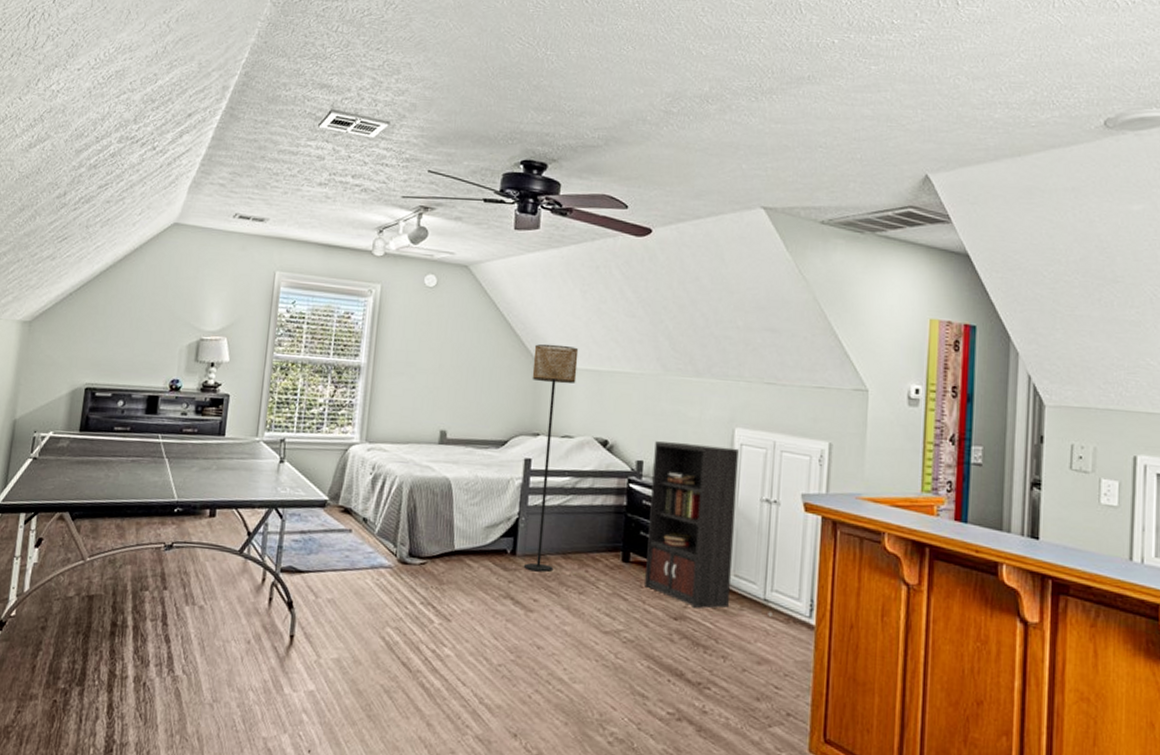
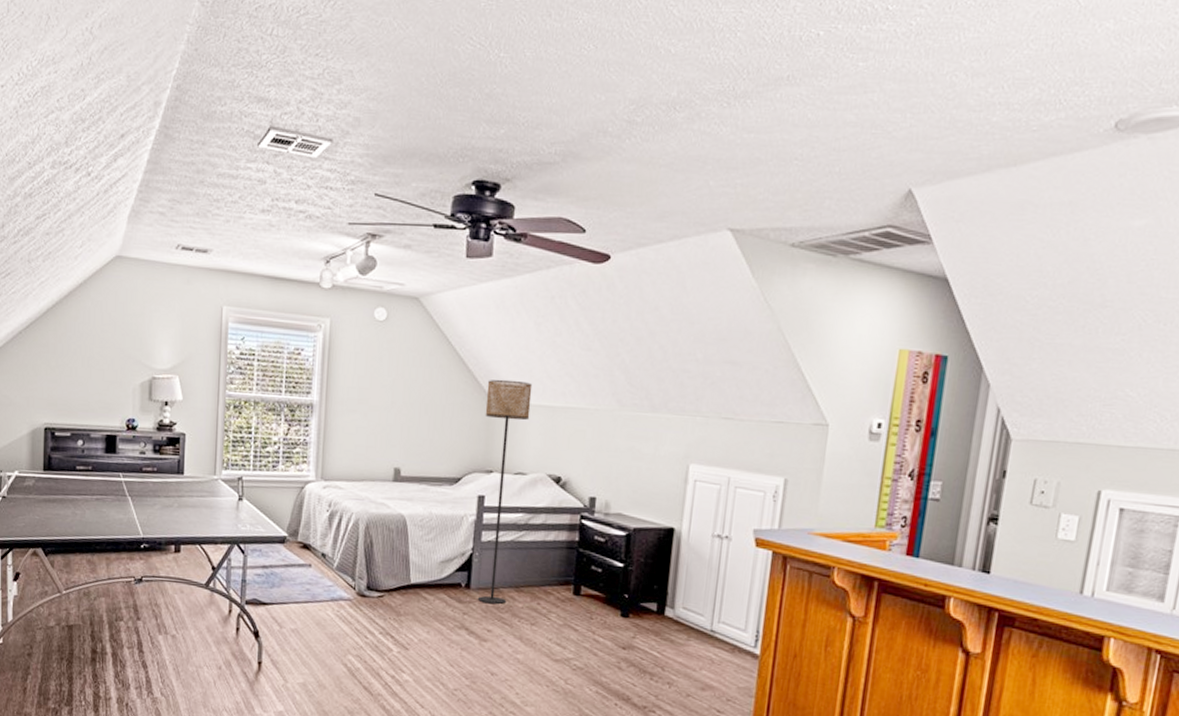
bookcase: present [645,441,773,617] -> none [595,478,719,647]

